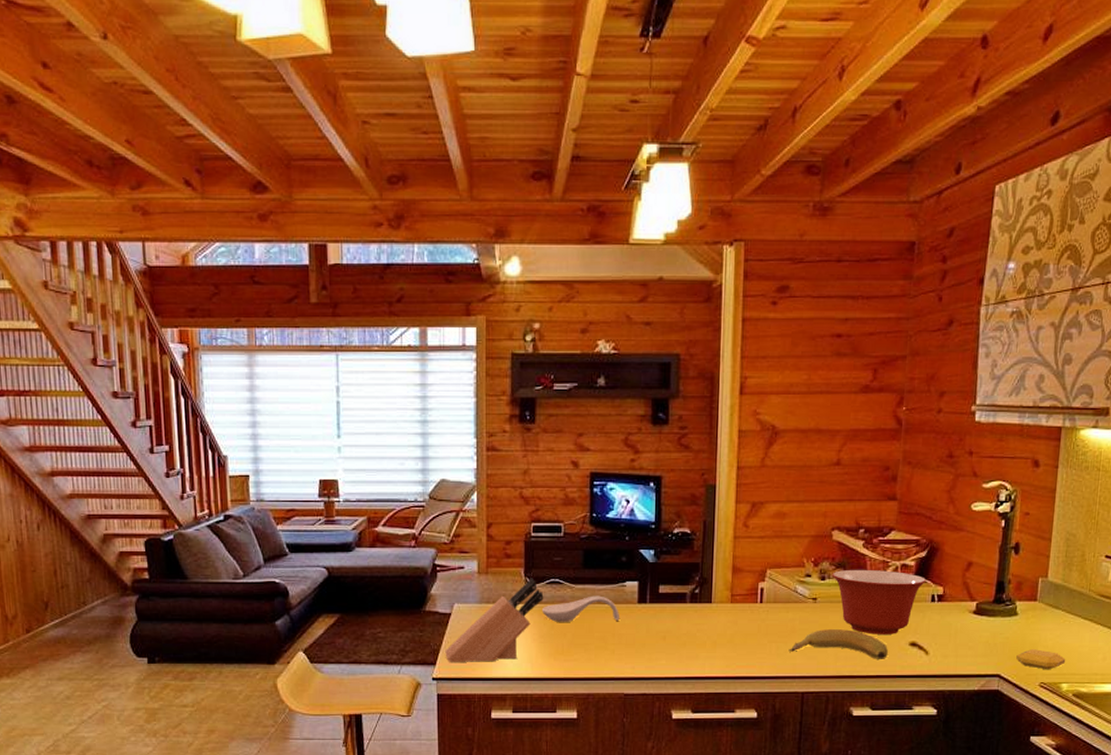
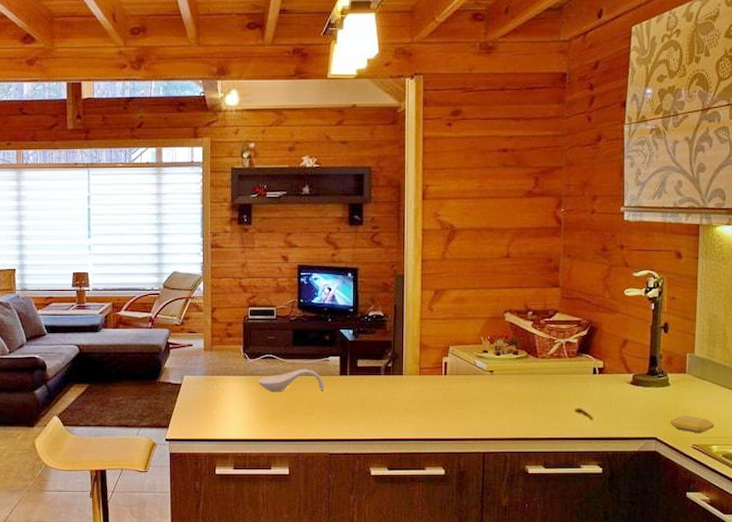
knife block: present [445,578,544,662] -> none [176,353,260,425]
banana: present [788,629,888,659] -> none [470,398,557,424]
mixing bowl: present [832,569,927,634] -> none [505,346,588,402]

